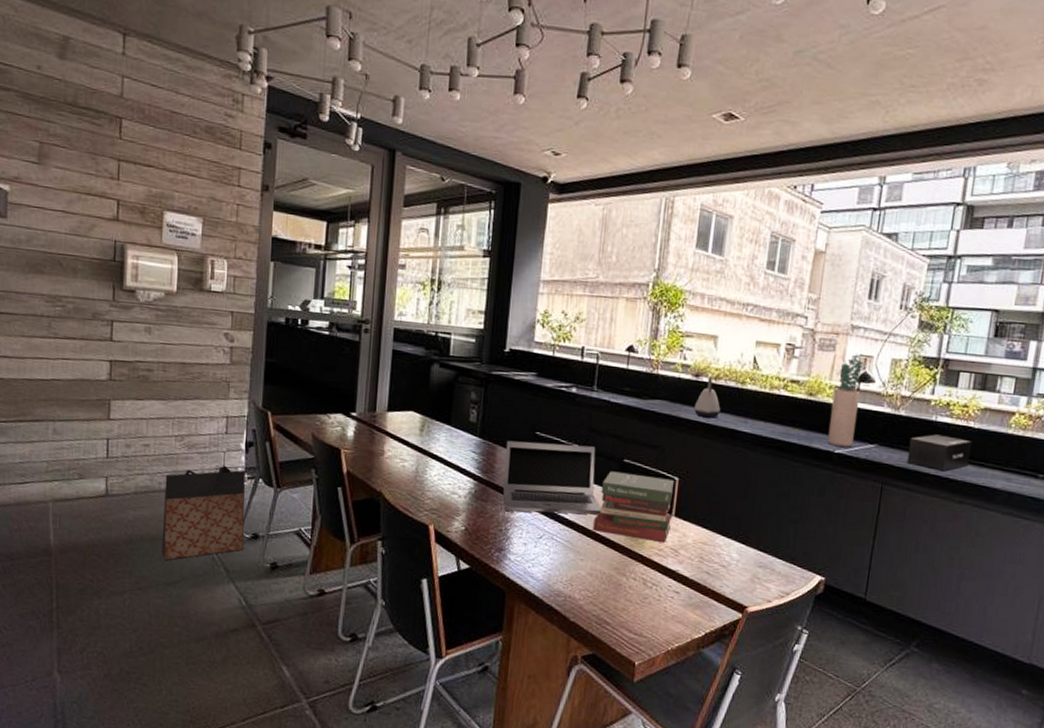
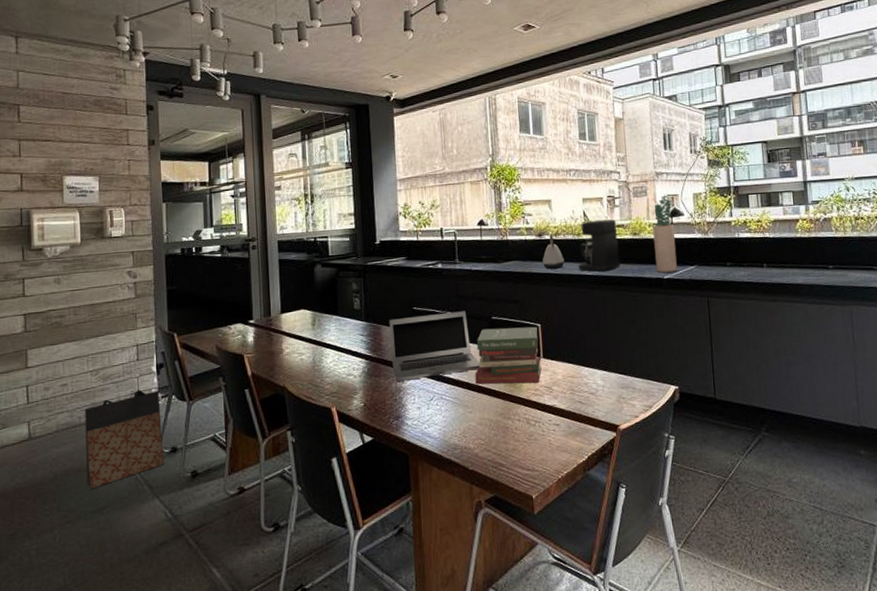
coffee maker: none [735,369,792,432] -> present [578,219,620,272]
box: present [907,434,973,472] -> none [721,248,773,278]

